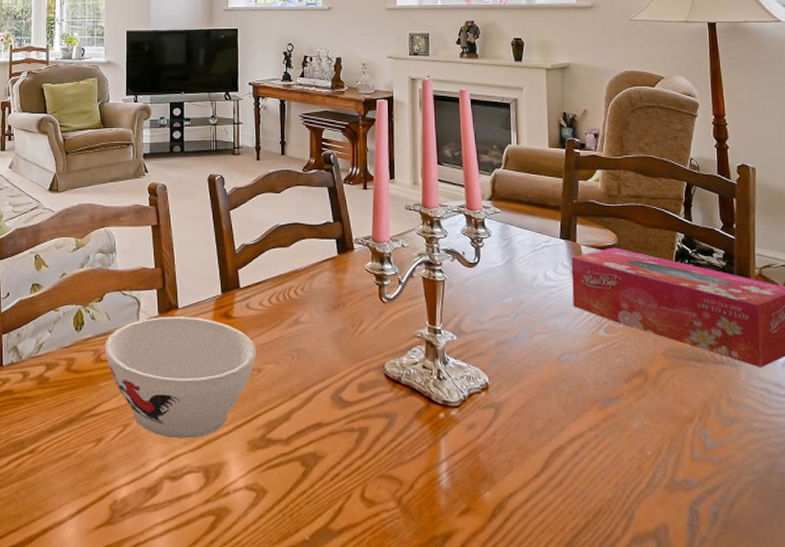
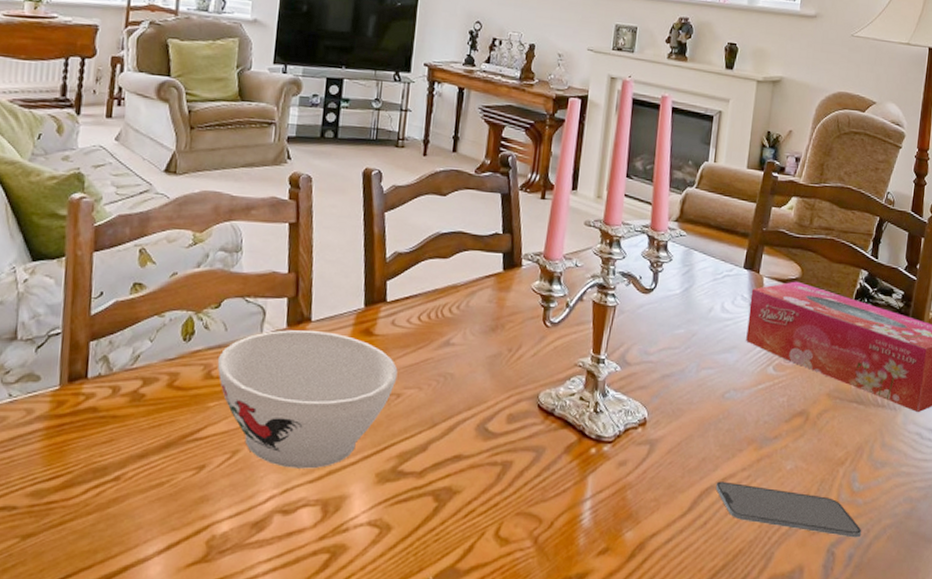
smartphone: none [565,442,723,495] -> present [715,481,862,538]

